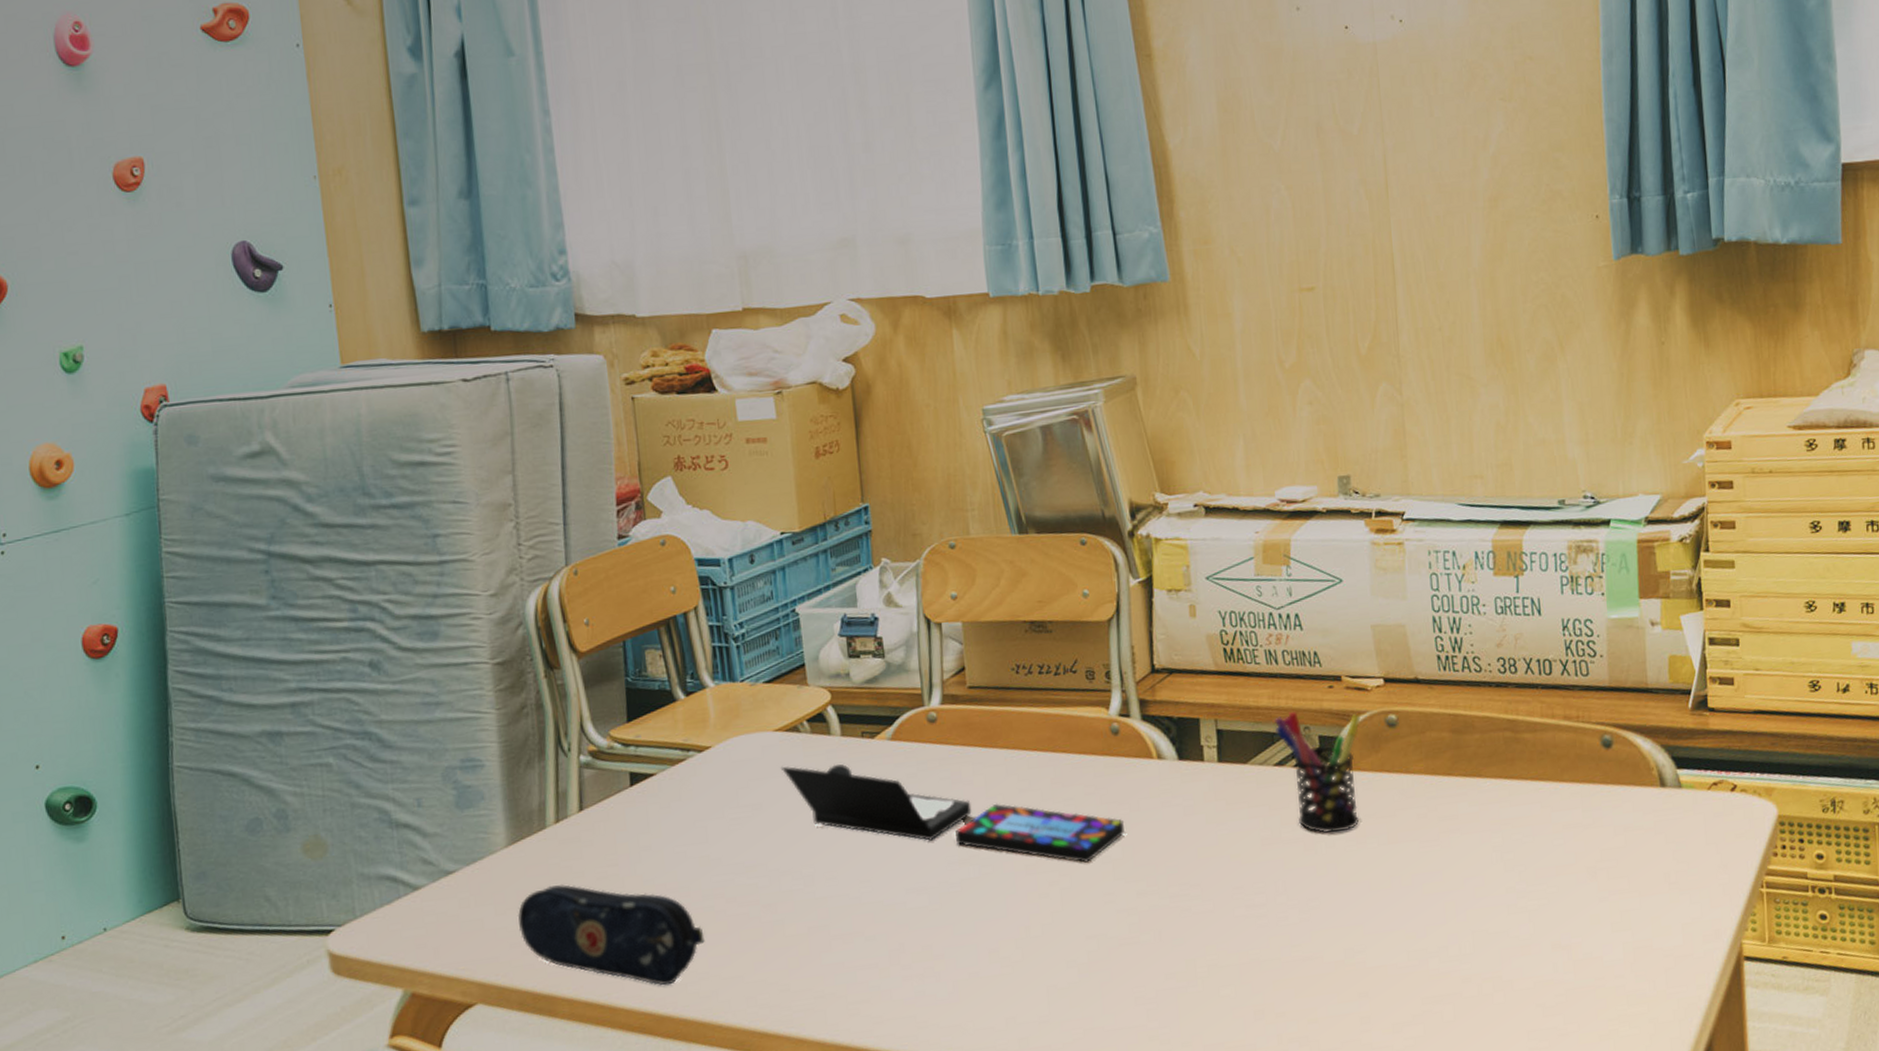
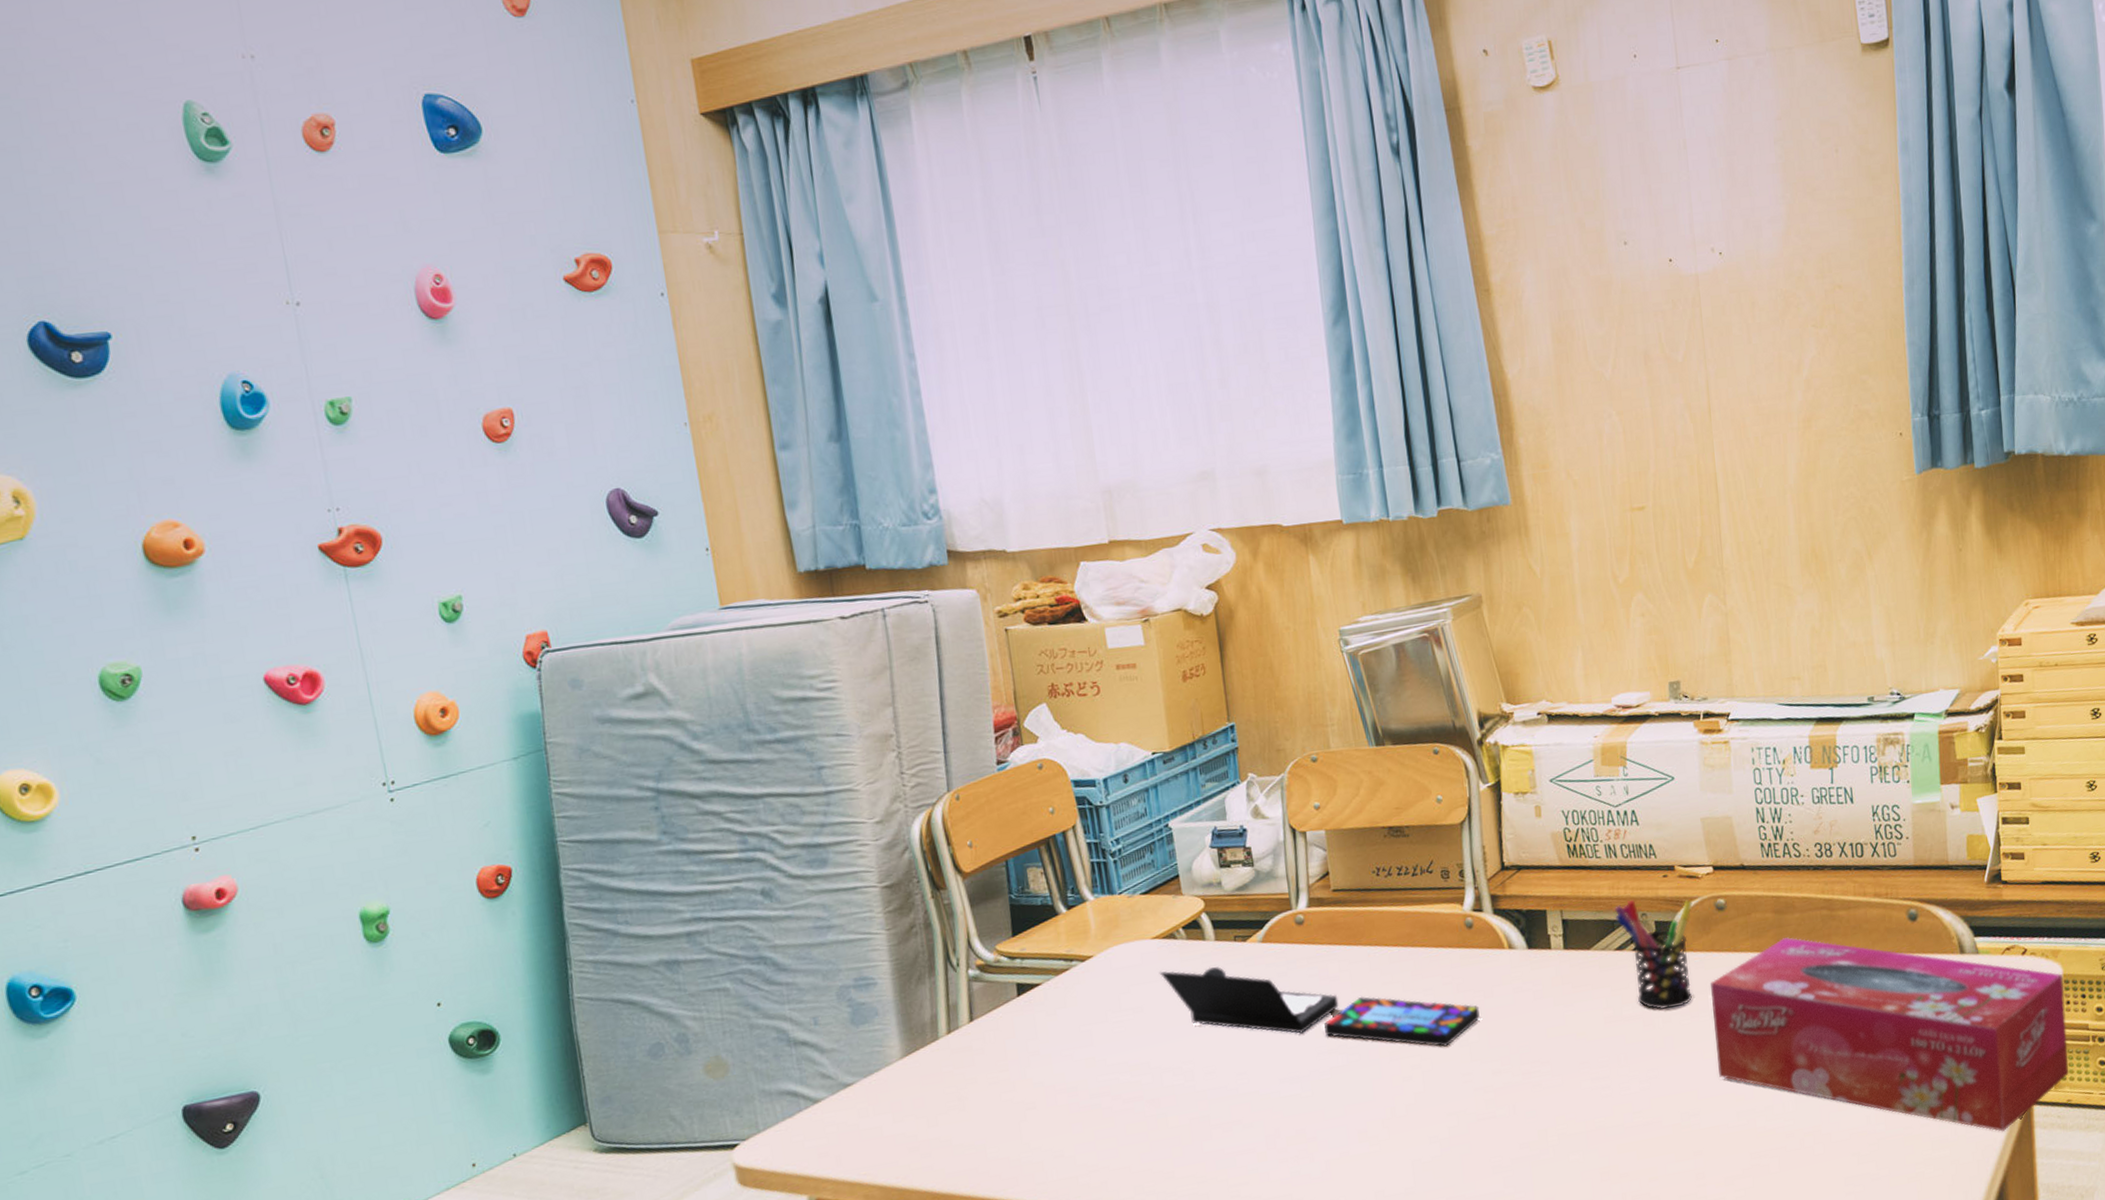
pencil case: present [517,884,705,986] -> none [914,1091,1093,1179]
tissue box: none [1379,760,1785,990] -> present [1710,937,2069,1133]

